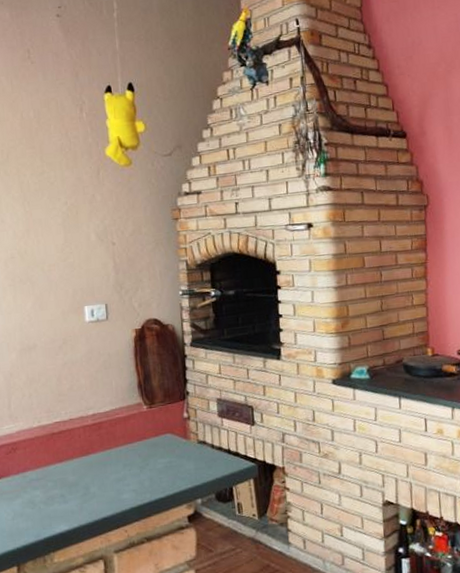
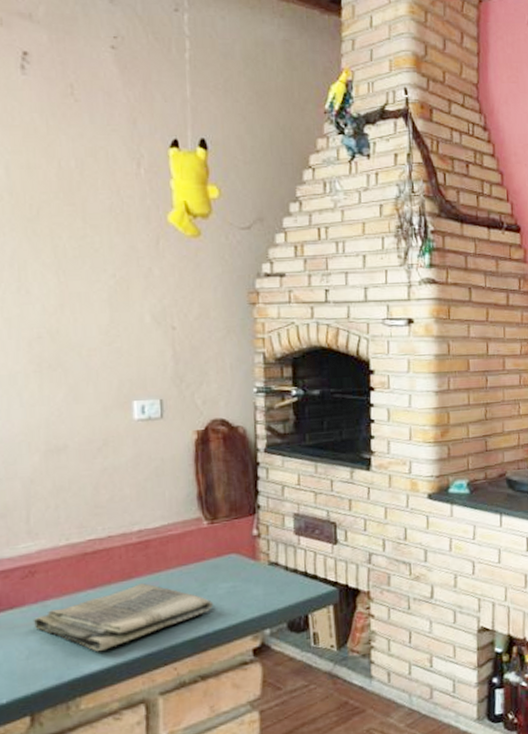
dish towel: none [16,458,155,516] -> present [33,583,214,652]

